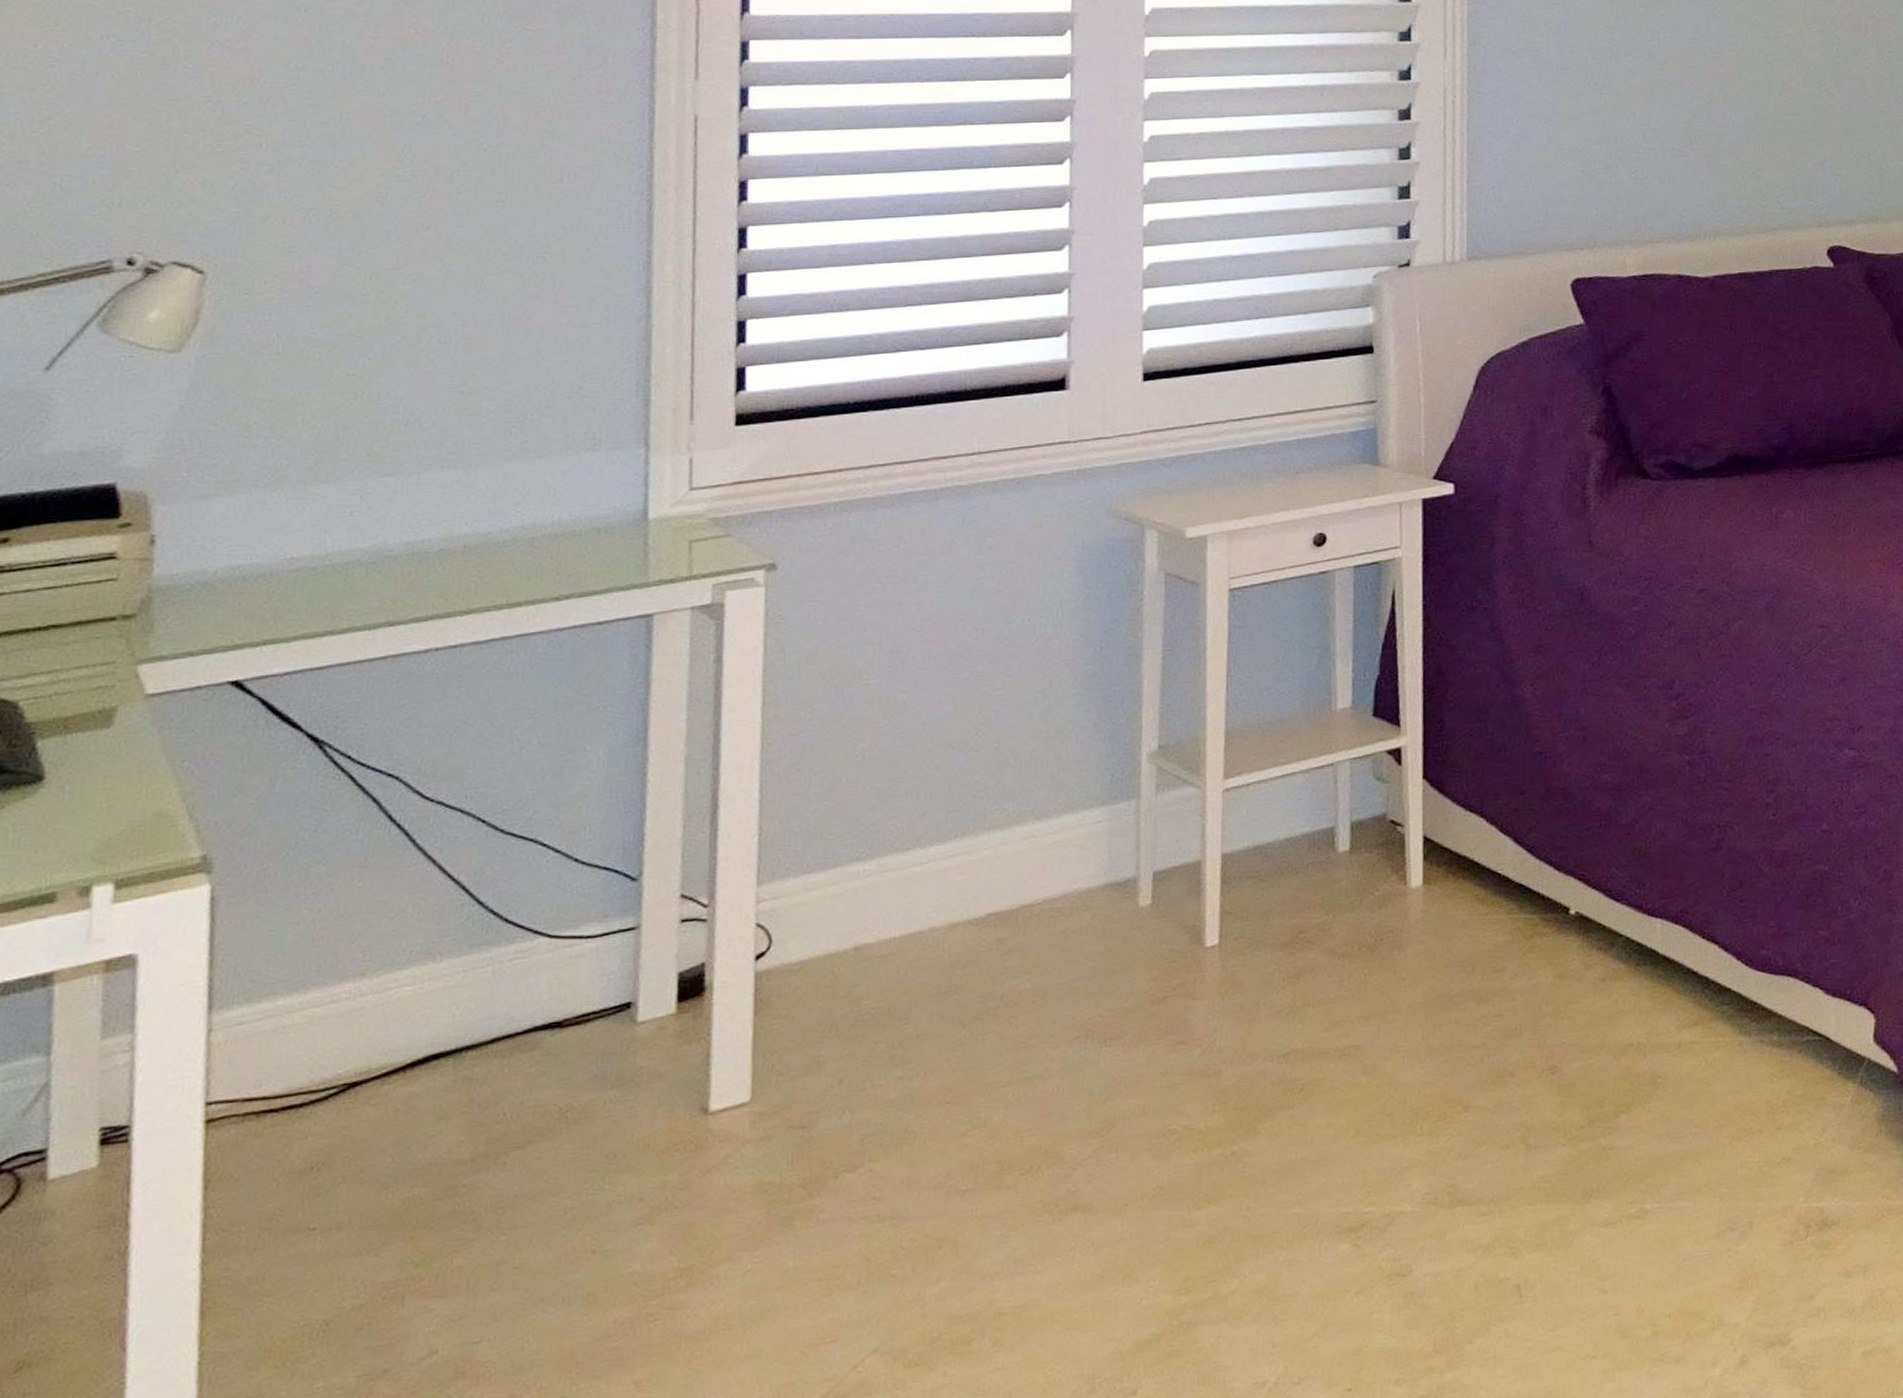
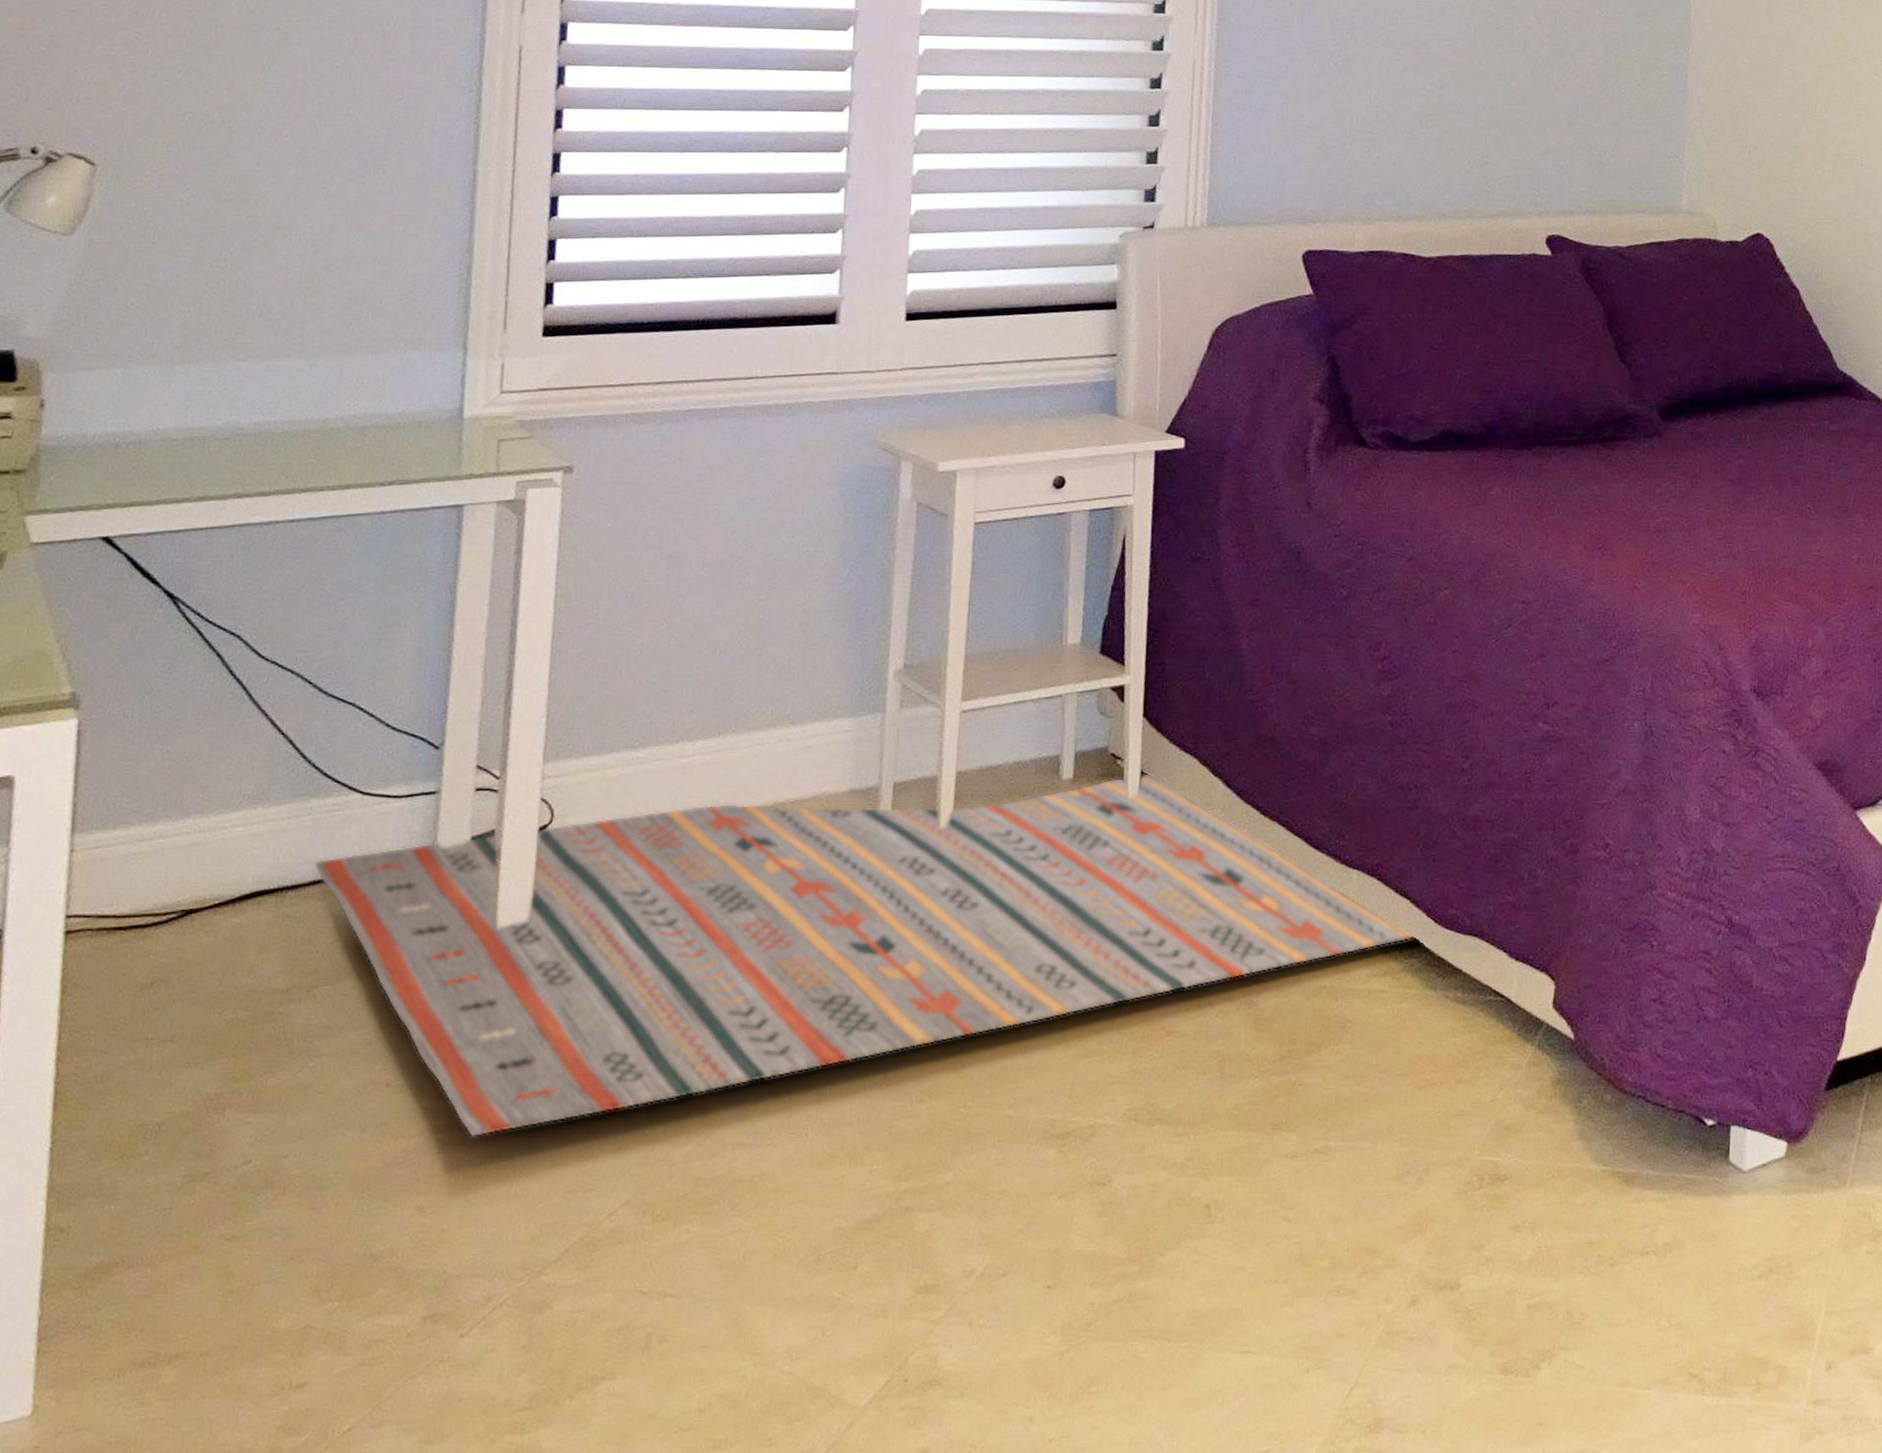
rug: none [496,837,1727,1299] -> present [313,774,1416,1138]

